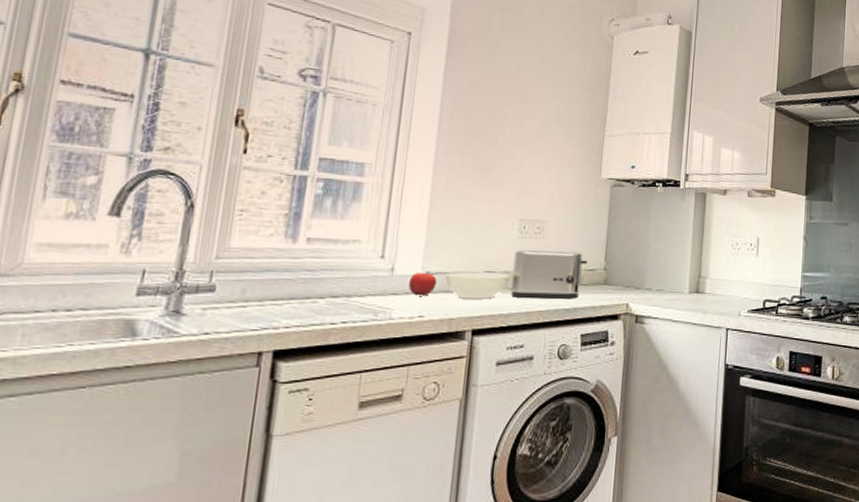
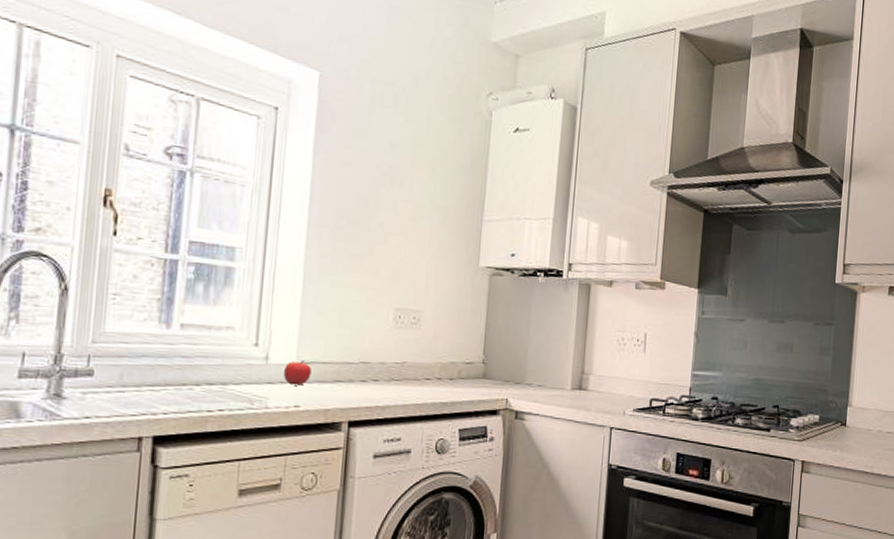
bowl: present [444,272,510,299] -> none [319,362,386,391]
toaster: present [510,249,588,299] -> none [386,340,466,393]

